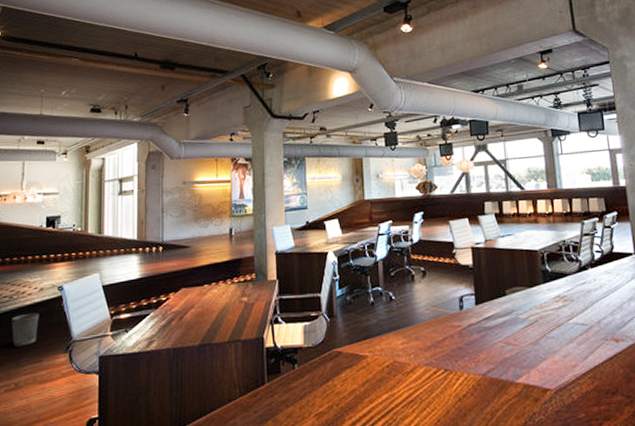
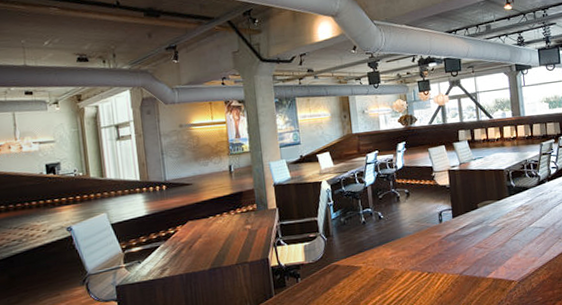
wastebasket: present [11,312,39,347] -> none [24,252,52,284]

